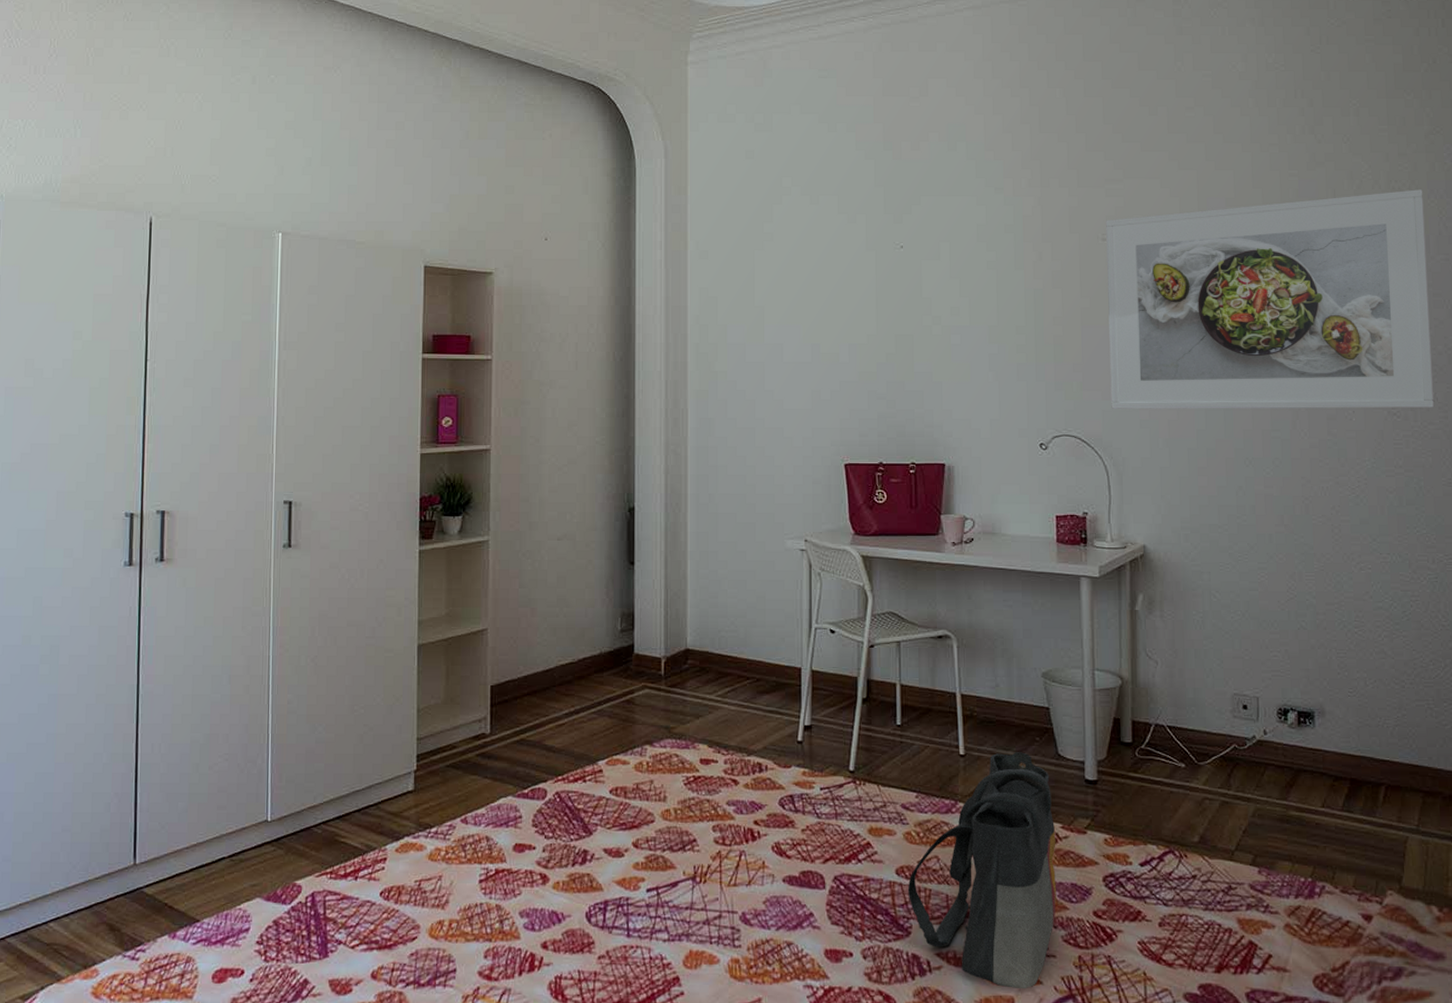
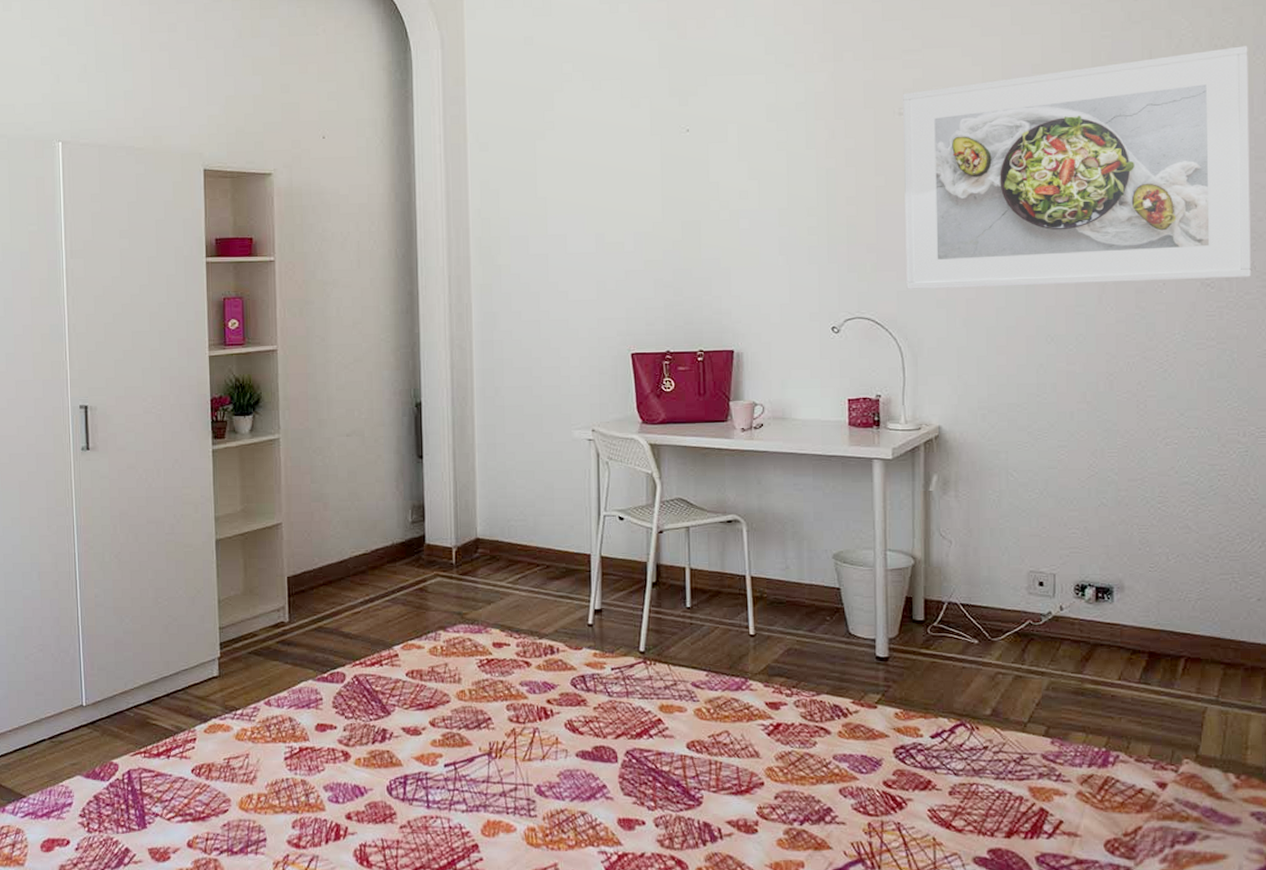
tote bag: present [907,752,1056,989] -> none [698,631,846,854]

